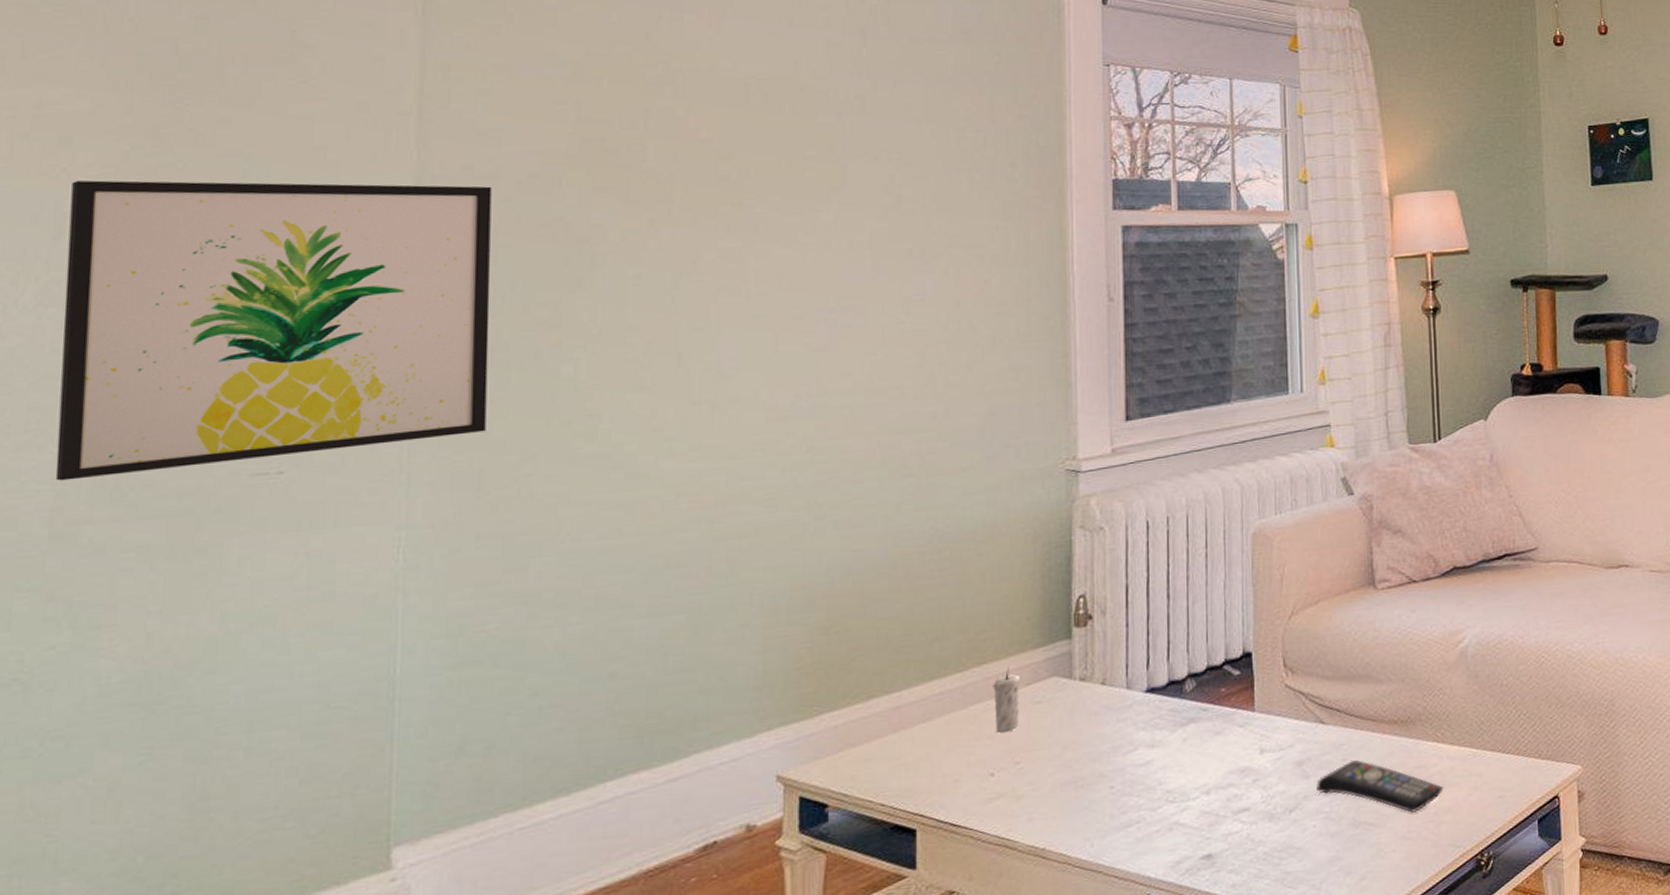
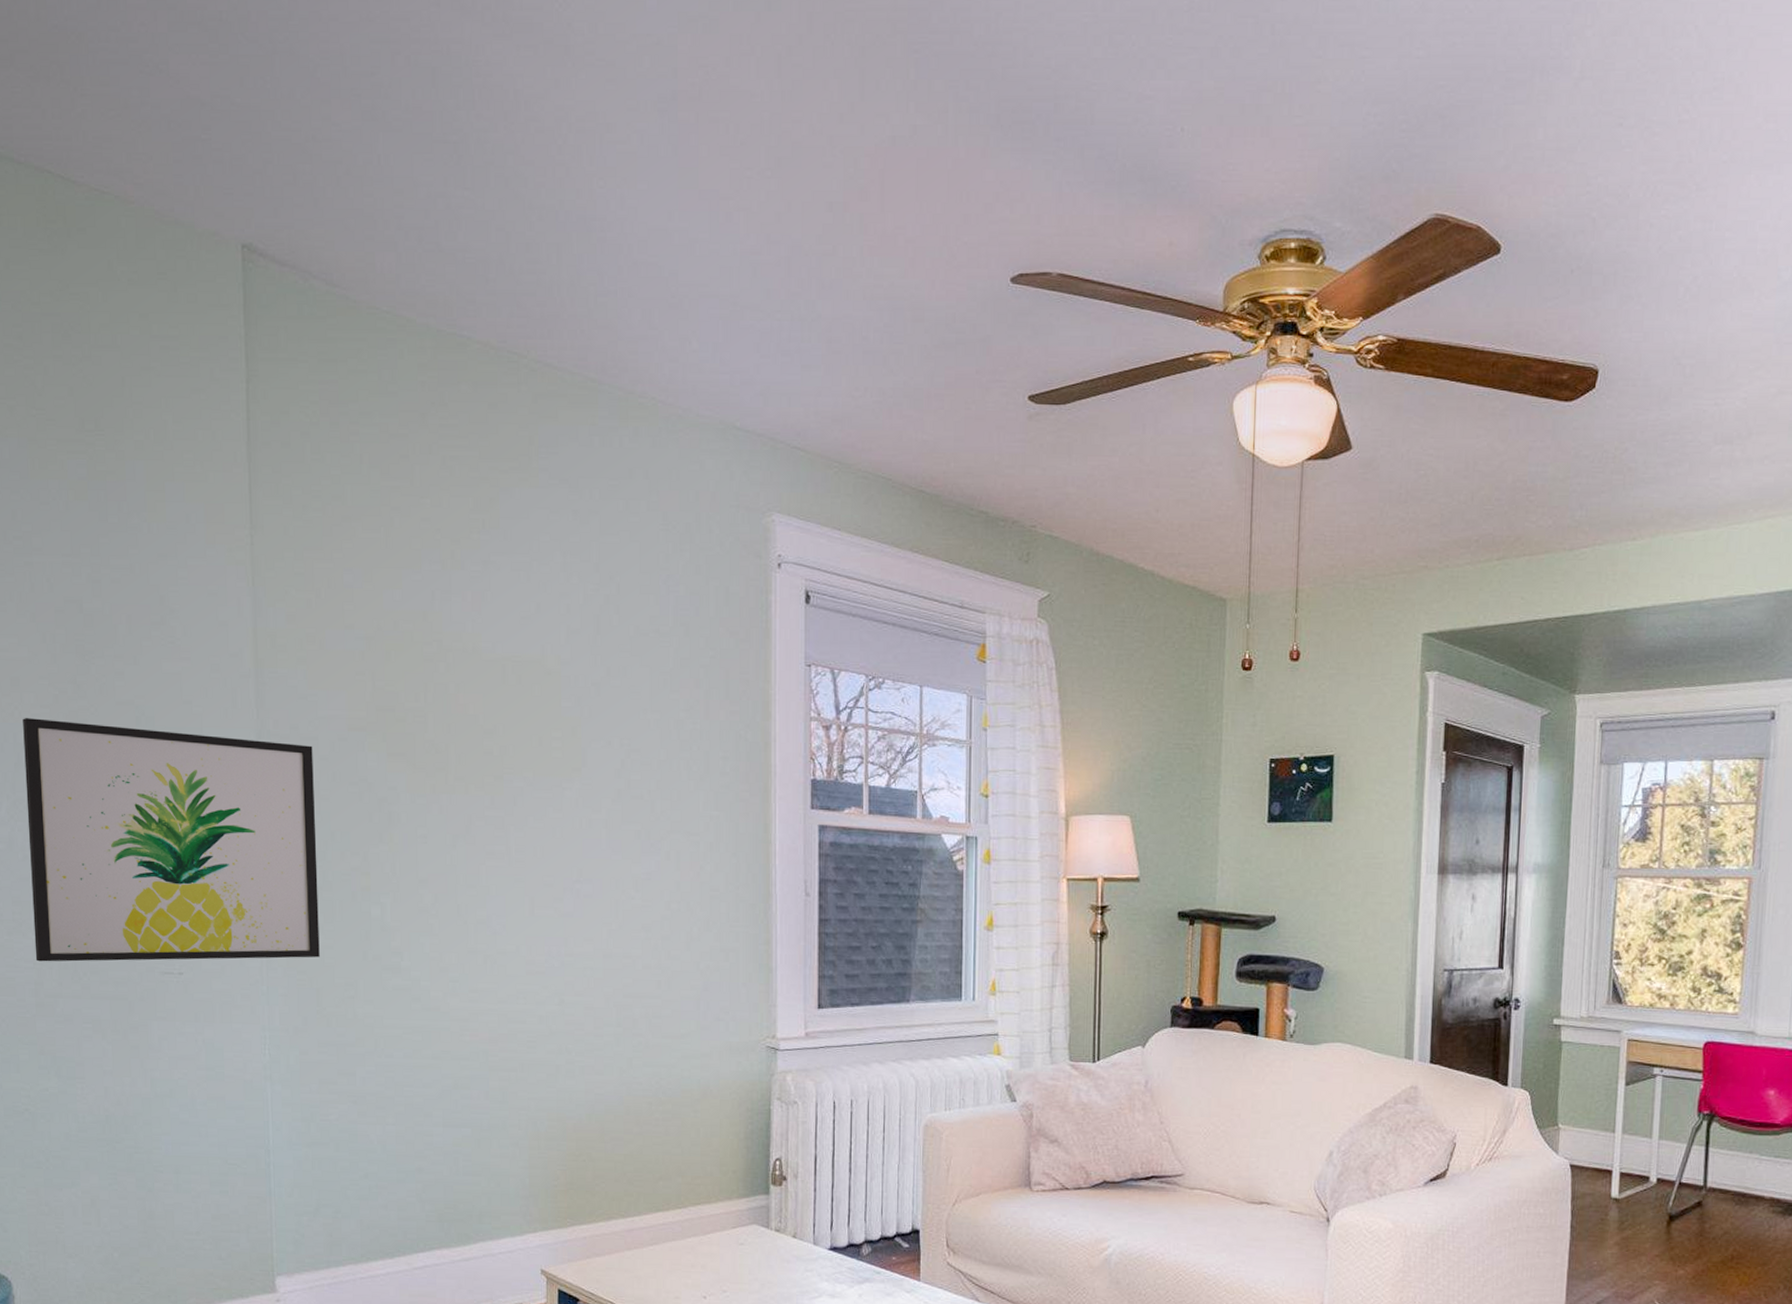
candle: present [993,667,1020,734] -> none [705,1210,727,1265]

